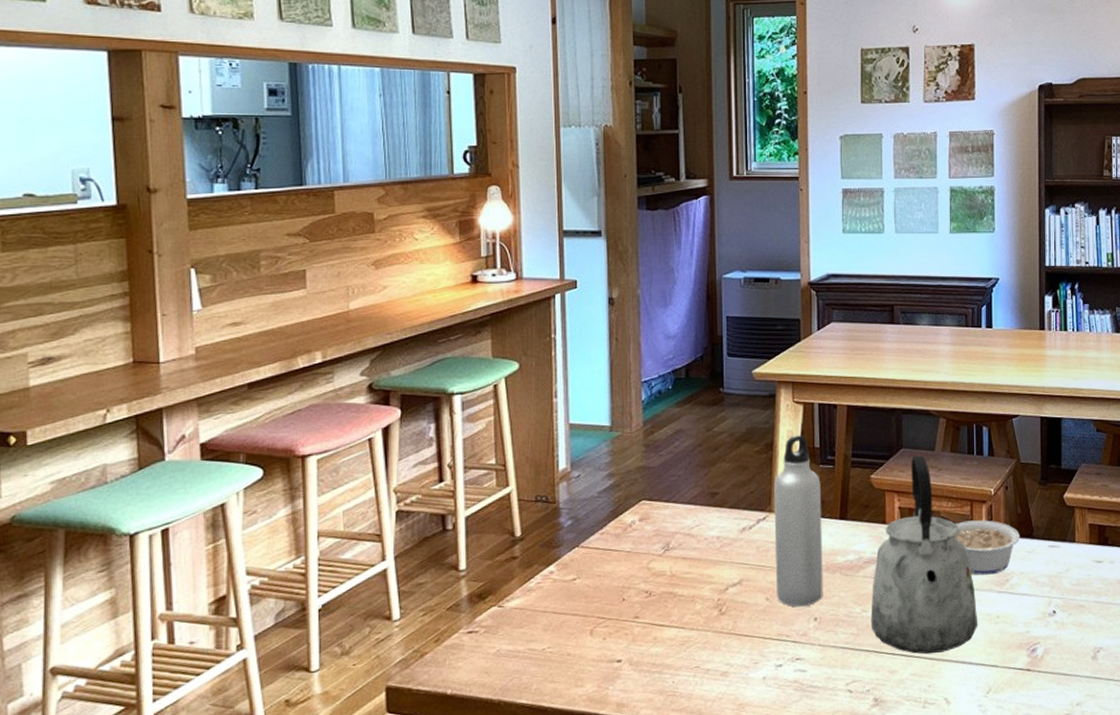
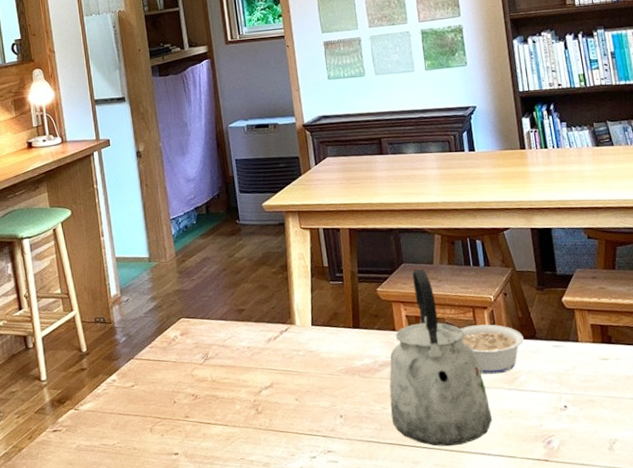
water bottle: present [774,435,823,607] -> none [291,256,346,406]

